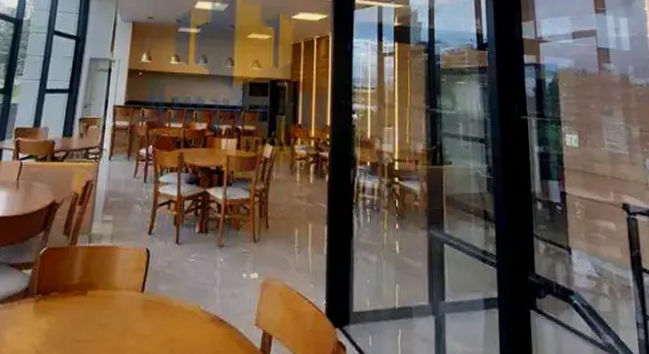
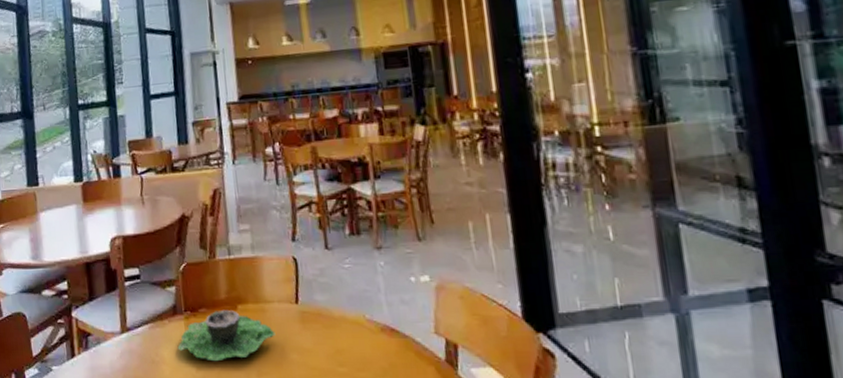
succulent planter: none [21,294,118,345] -> present [177,309,276,362]

